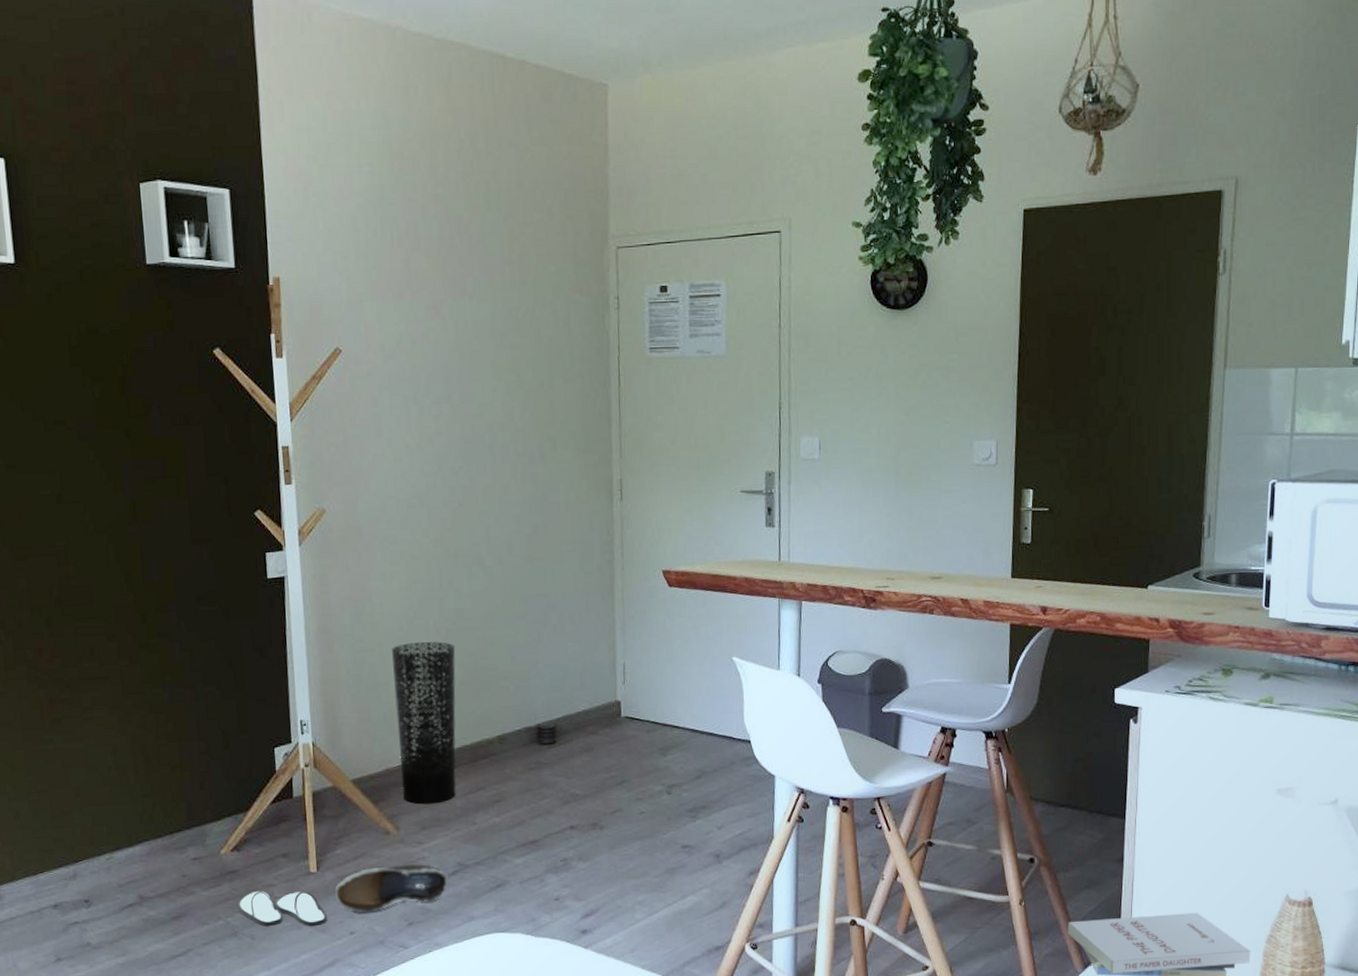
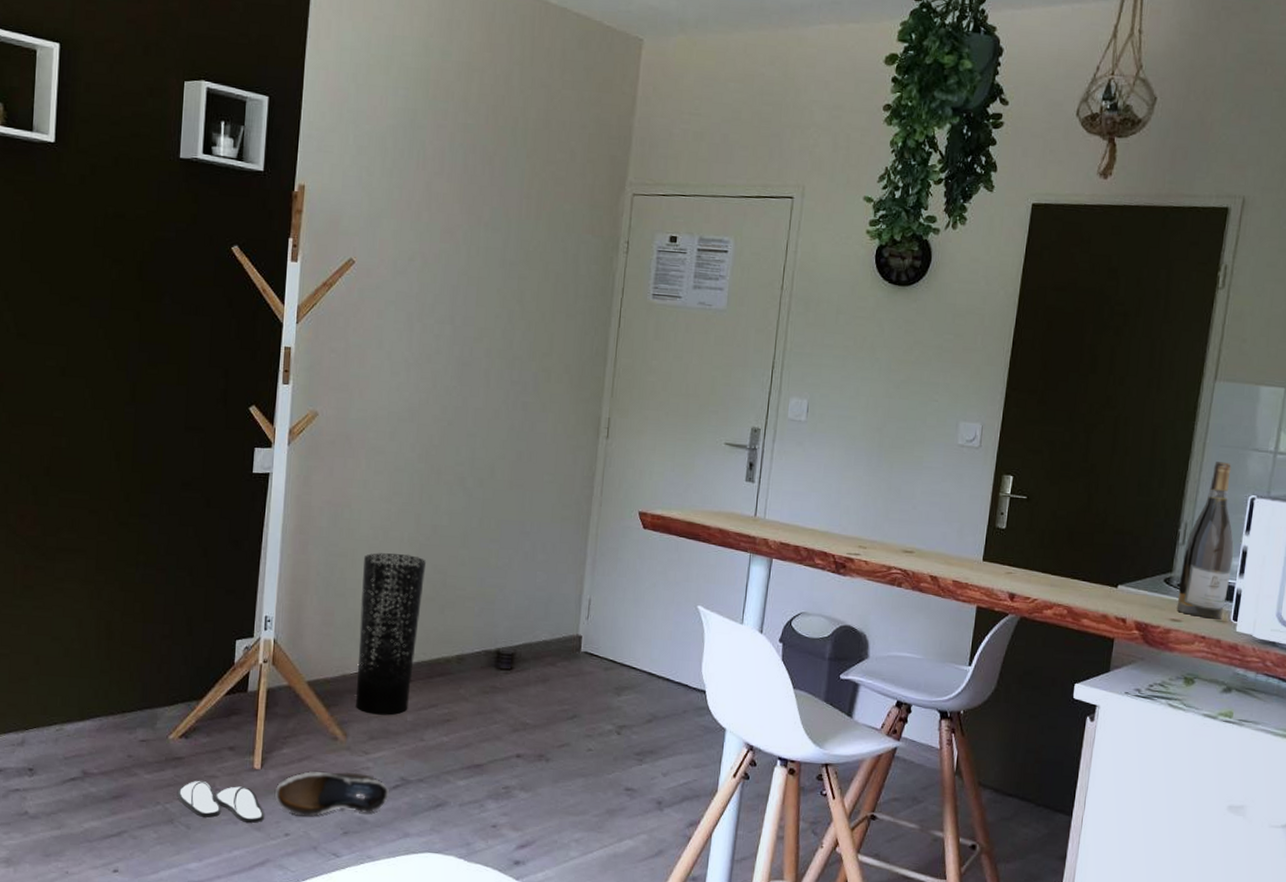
wine bottle: none [1208,450,1260,608] -> present [1176,462,1234,619]

